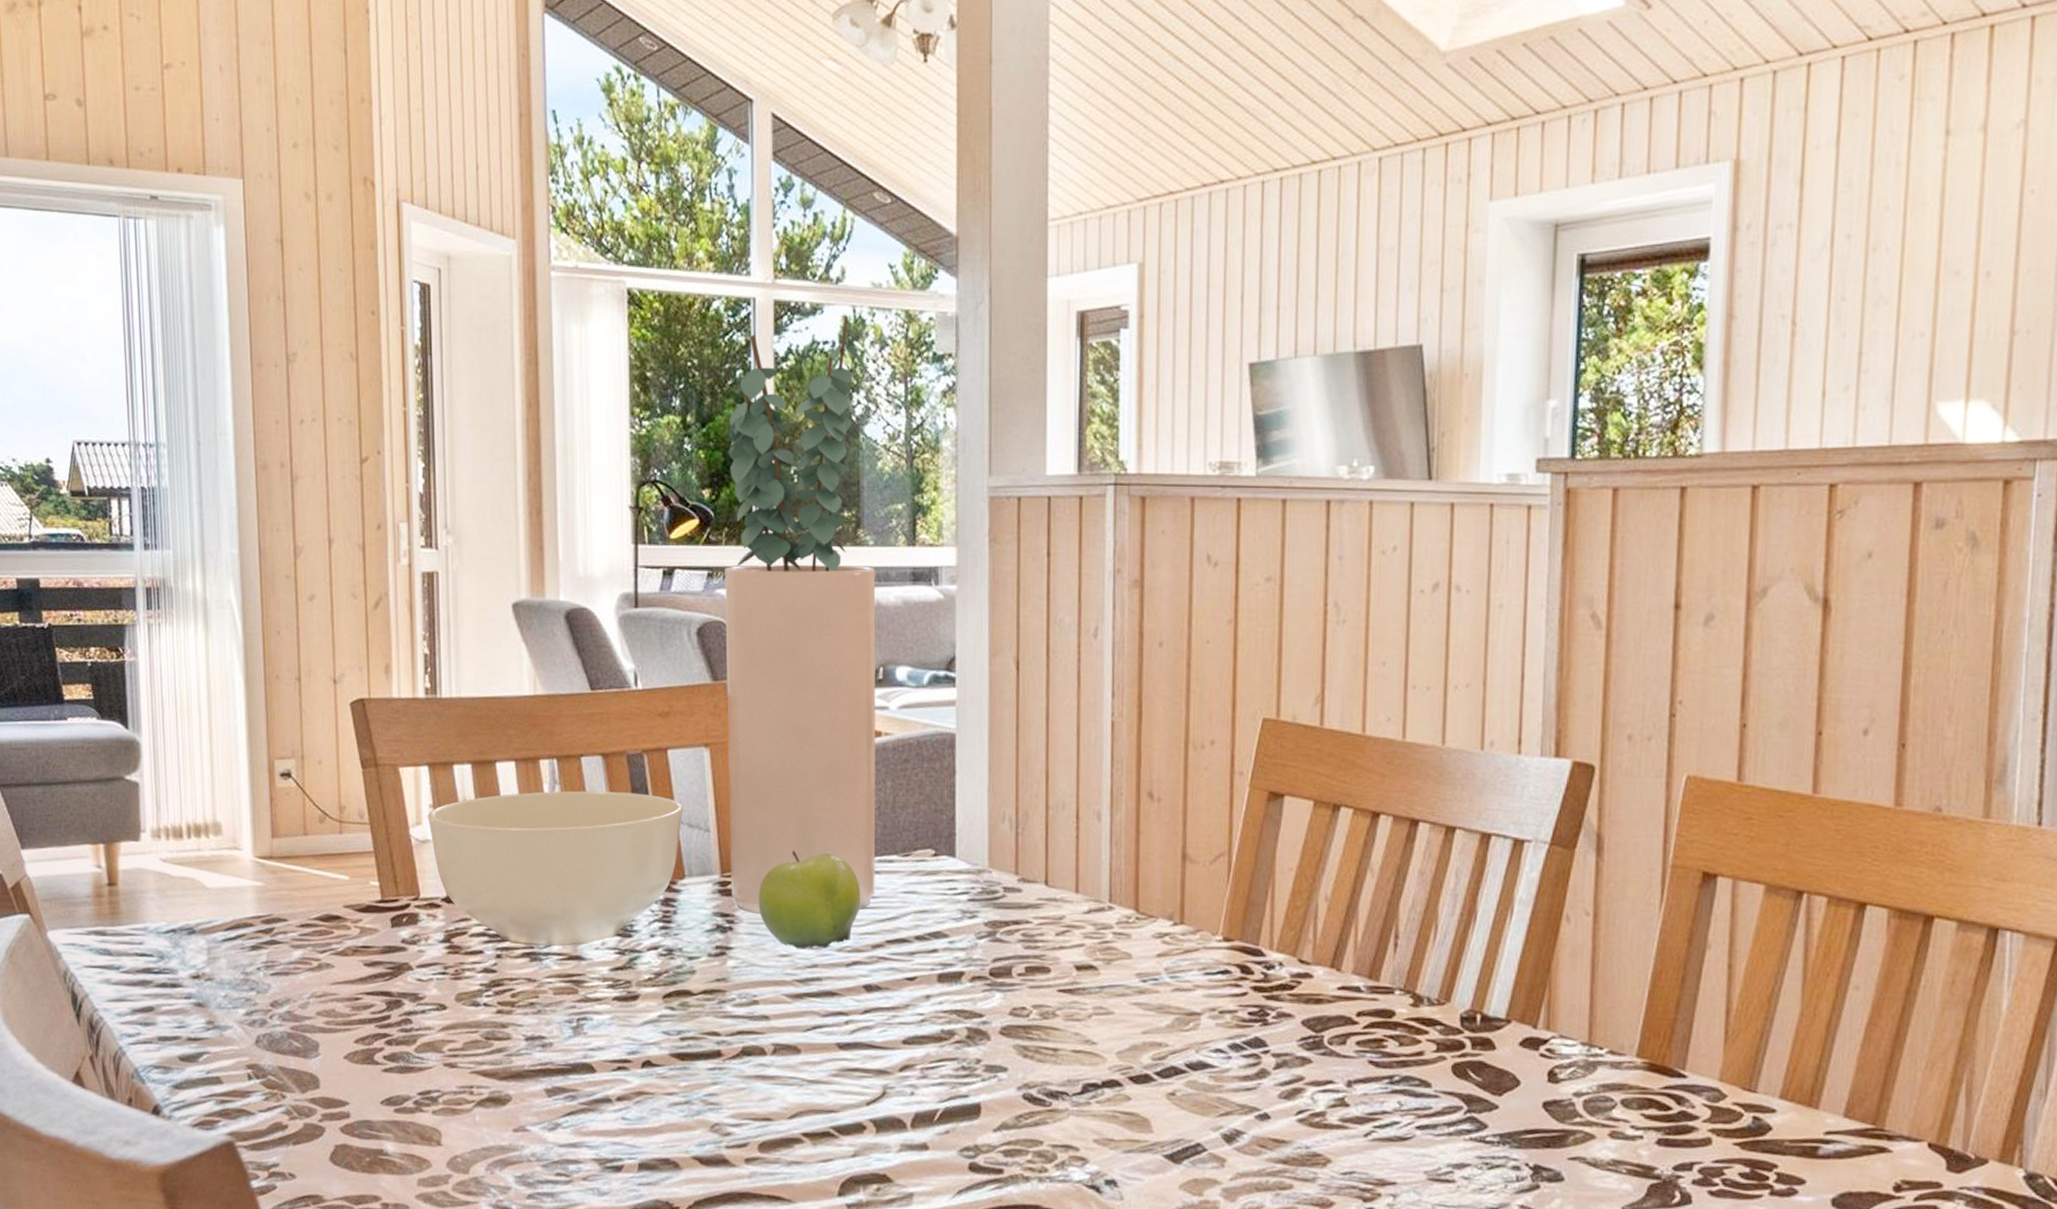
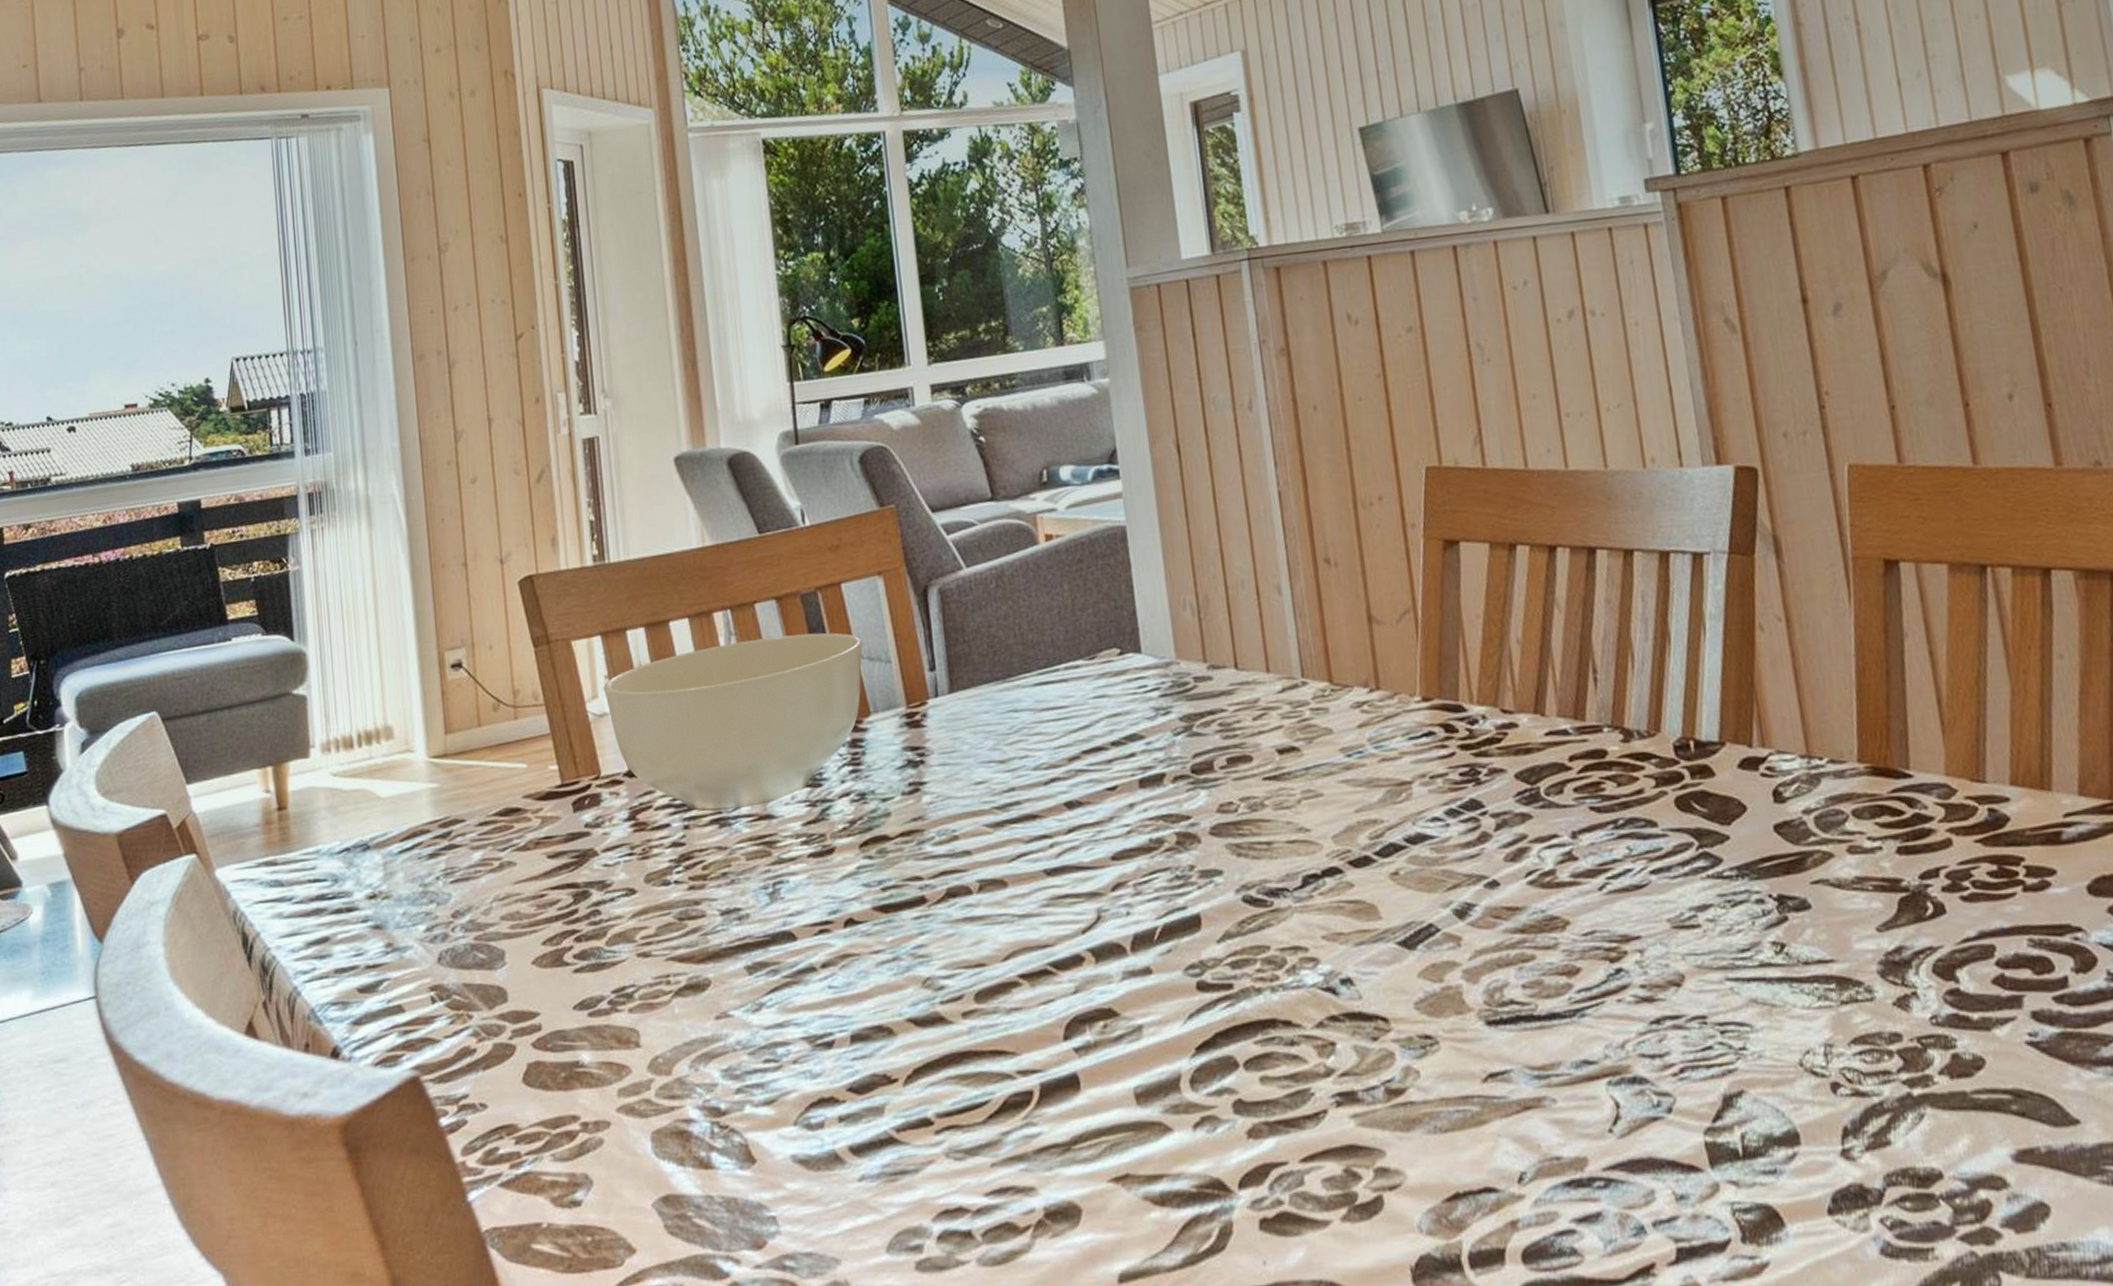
vase: present [725,315,876,915] -> none [871,135,1066,743]
fruit: present [758,850,861,948] -> none [946,668,1052,773]

